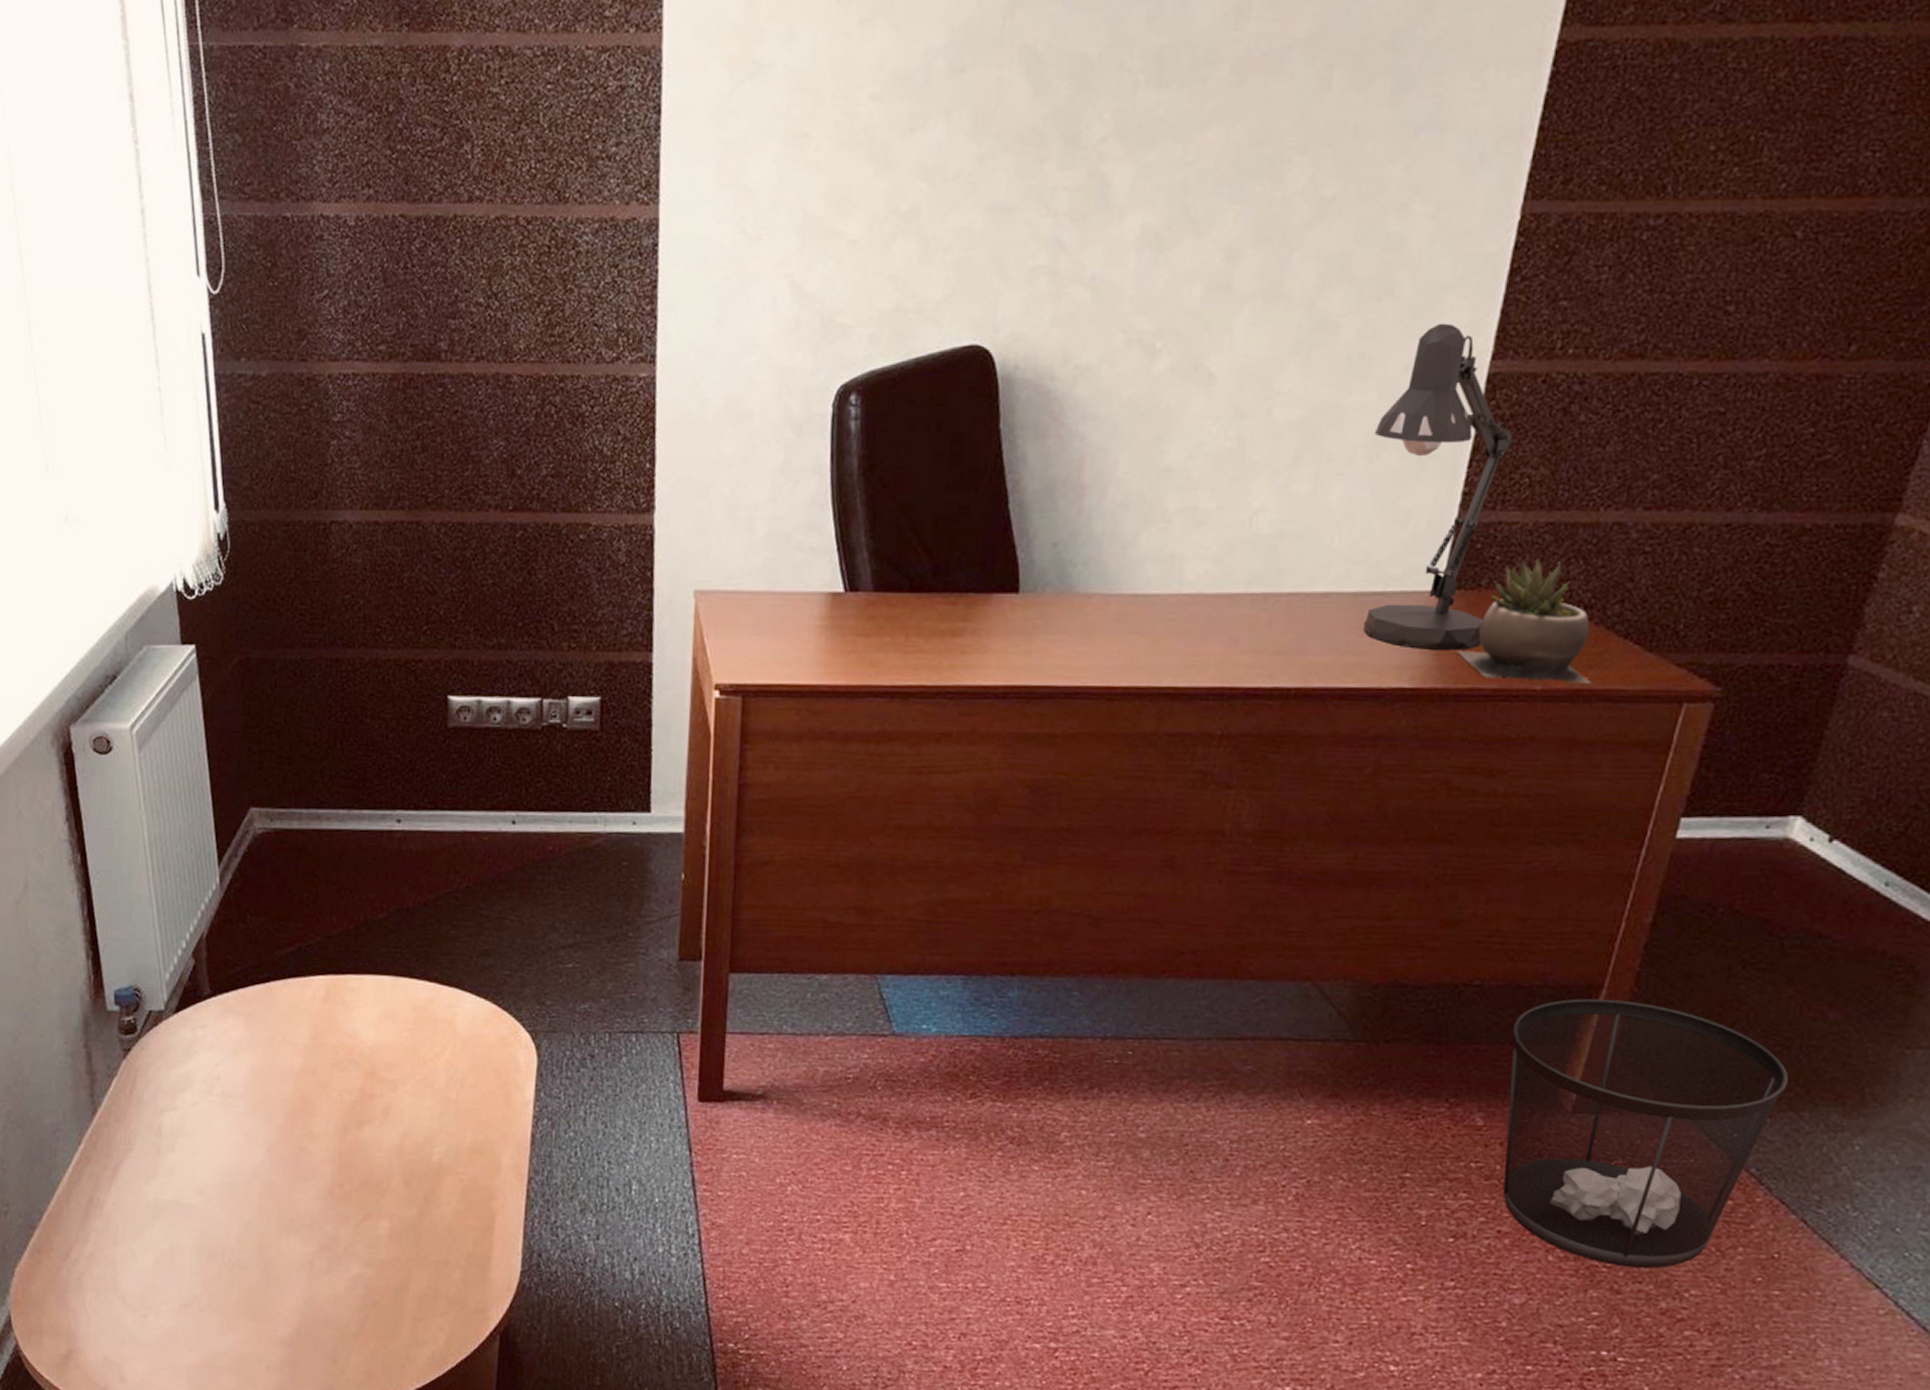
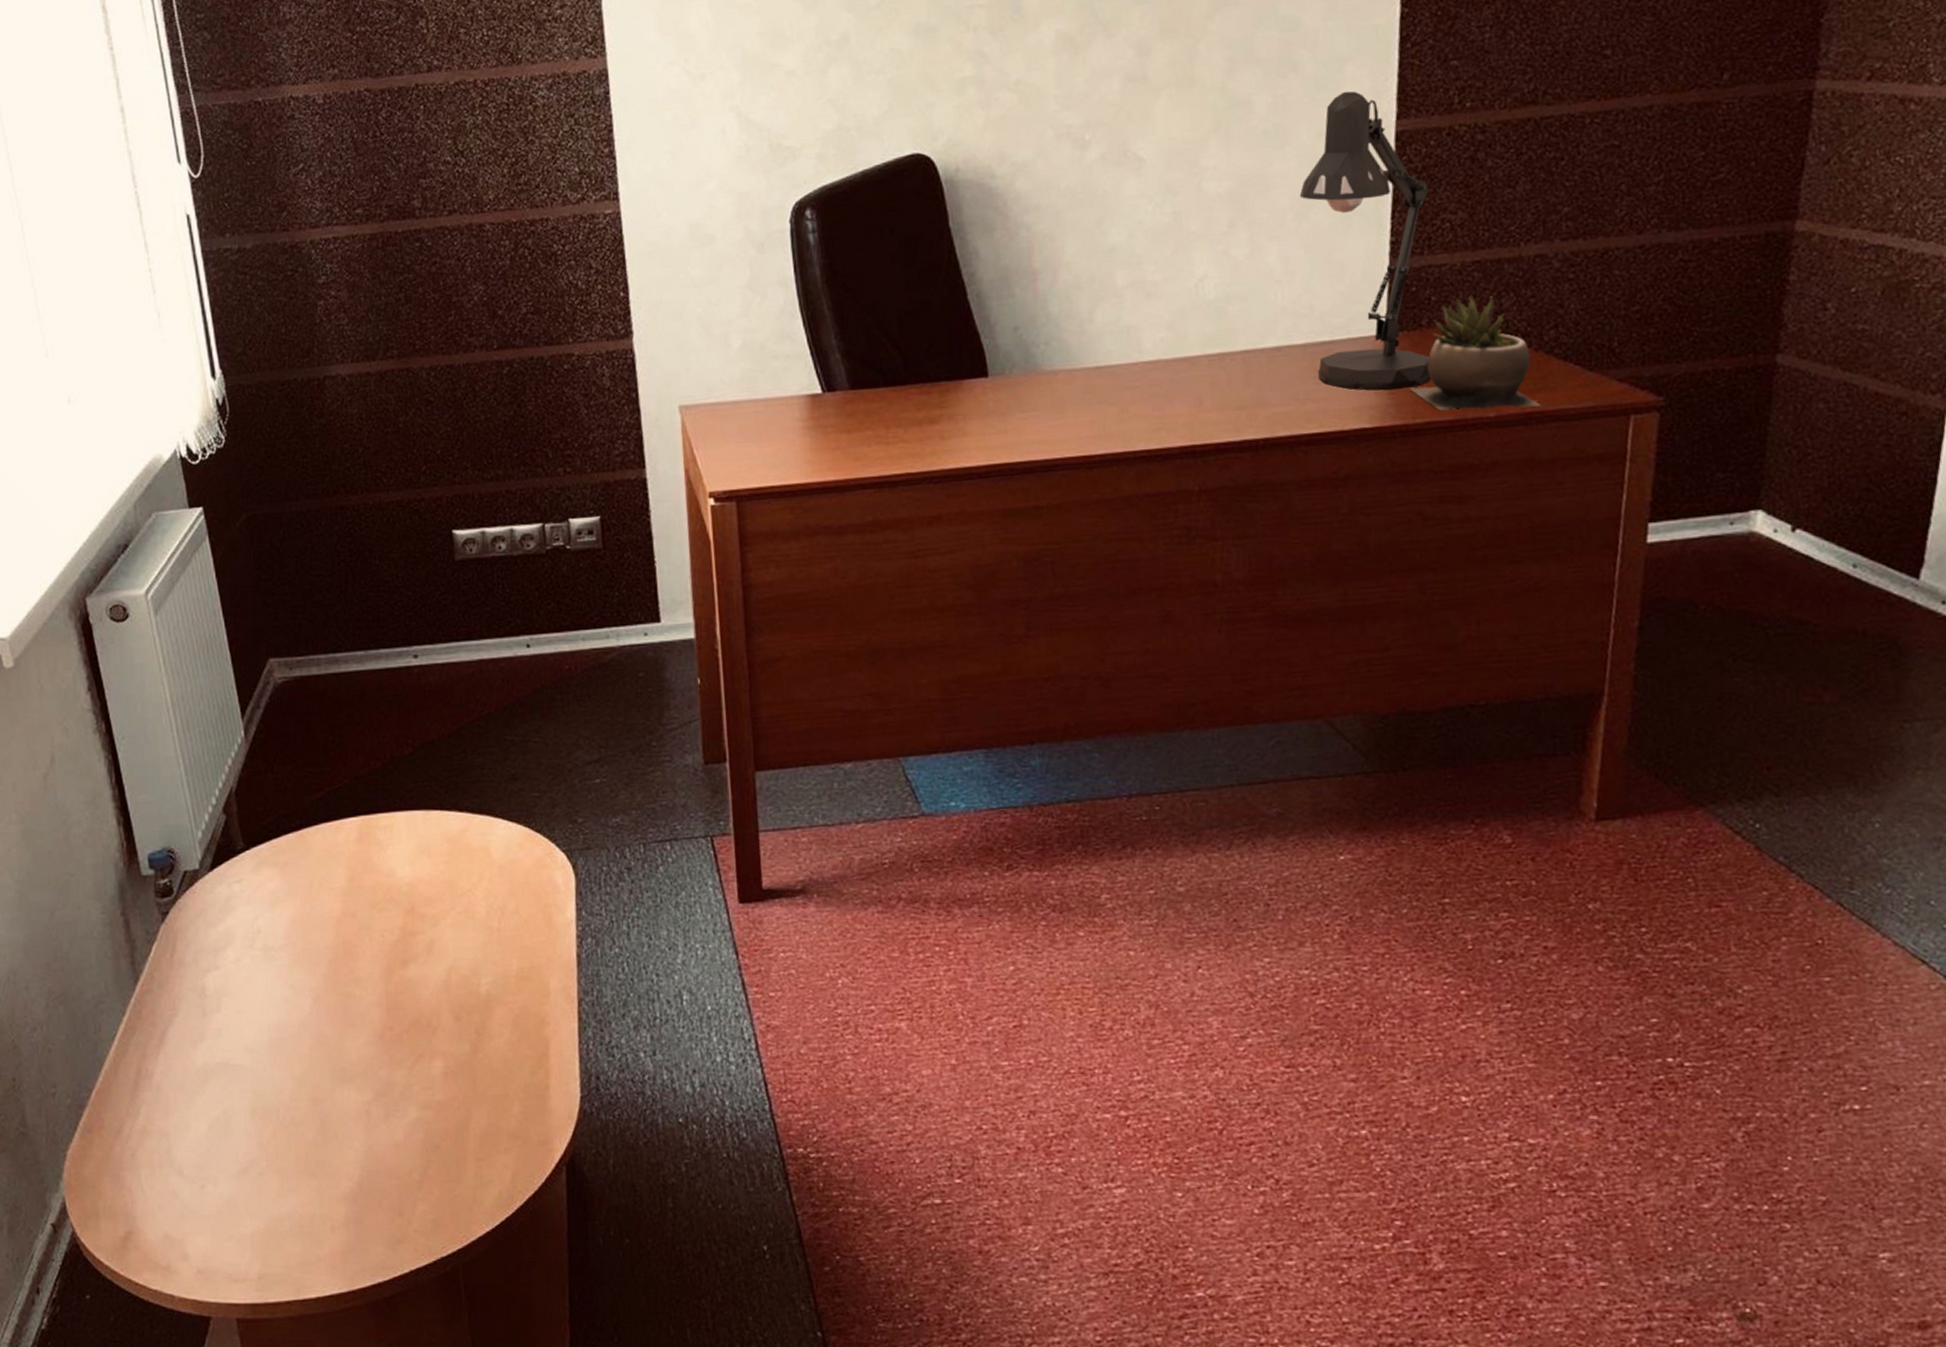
waste bin: present [1503,998,1789,1269] -> none [1523,704,1798,970]

